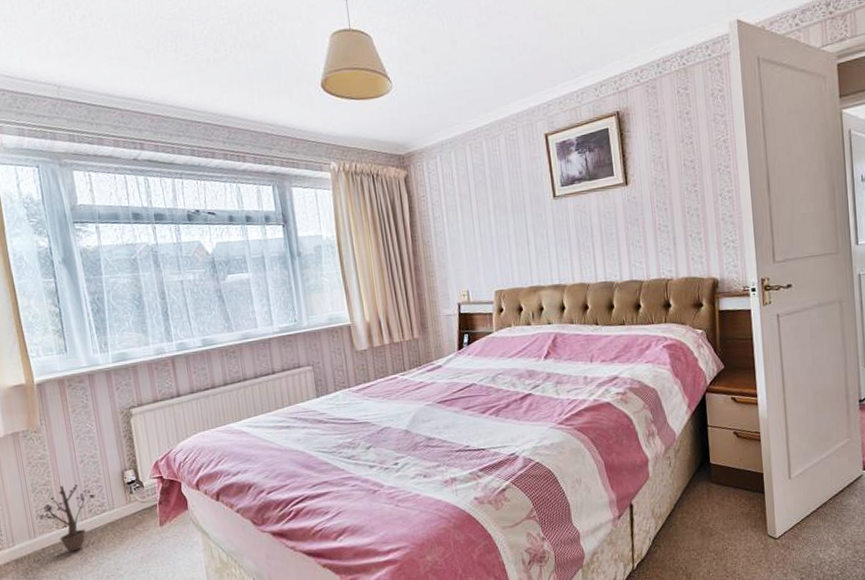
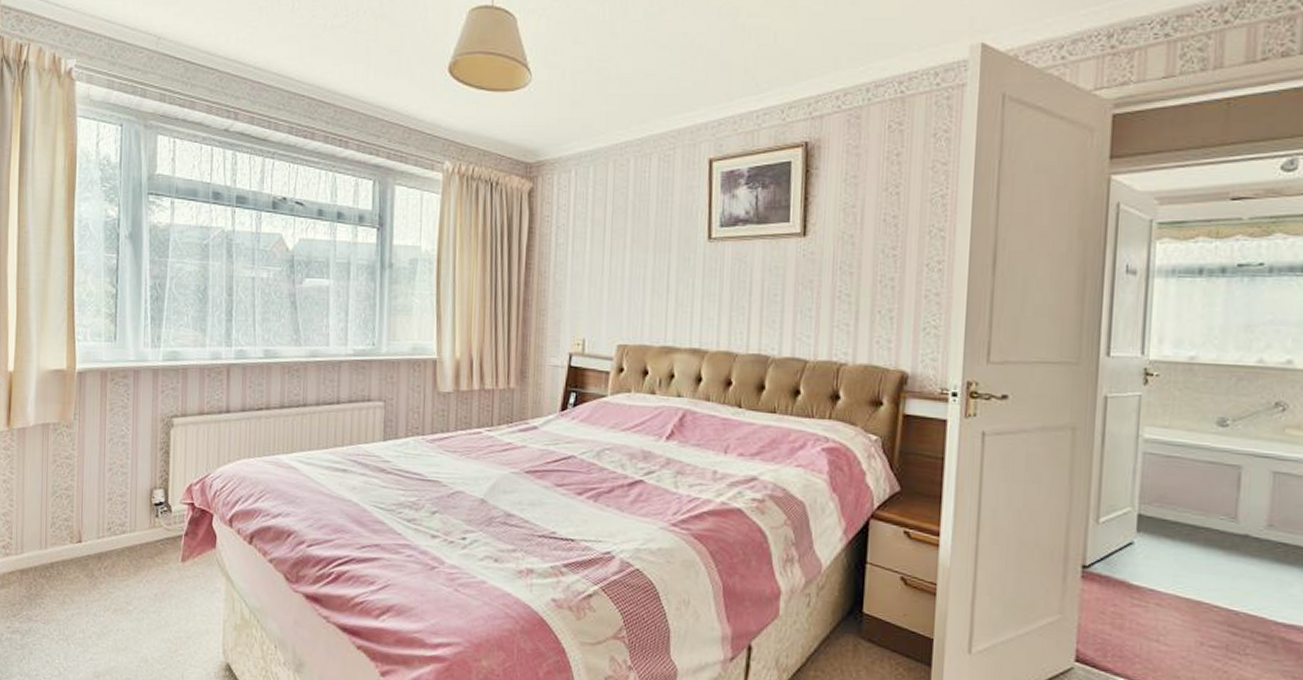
decorative plant: present [33,484,95,563] -> none [39,494,117,578]

